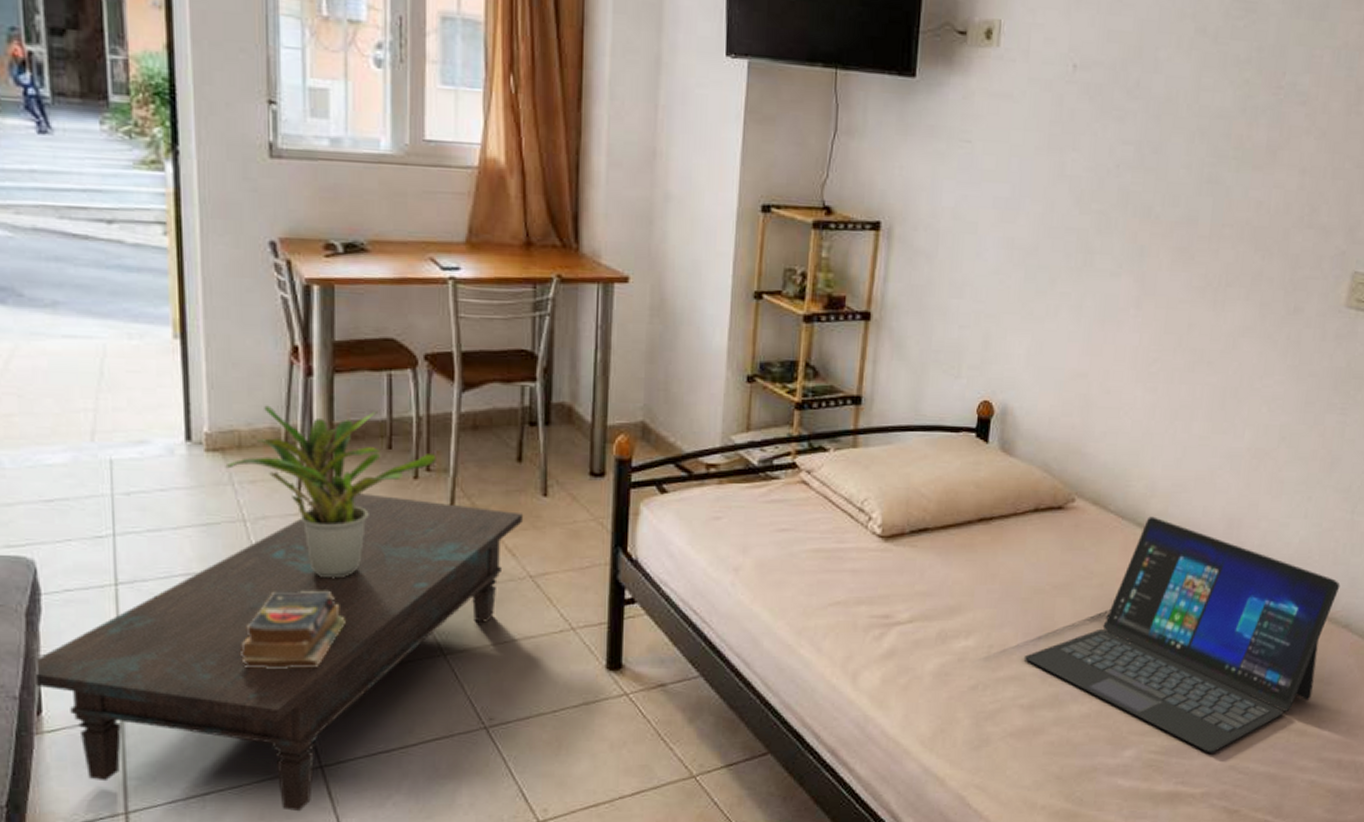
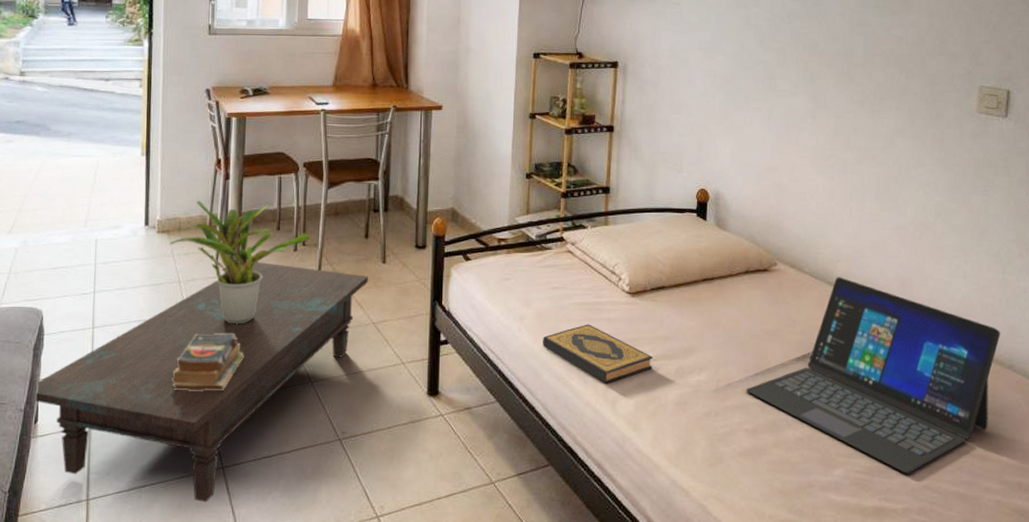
hardback book: none [764,576,908,652] -> present [543,324,653,384]

